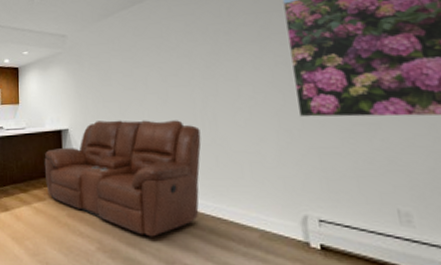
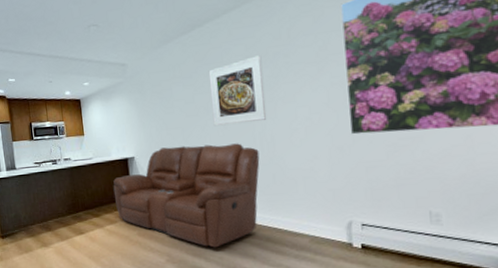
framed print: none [147,32,208,101] -> present [208,55,267,127]

